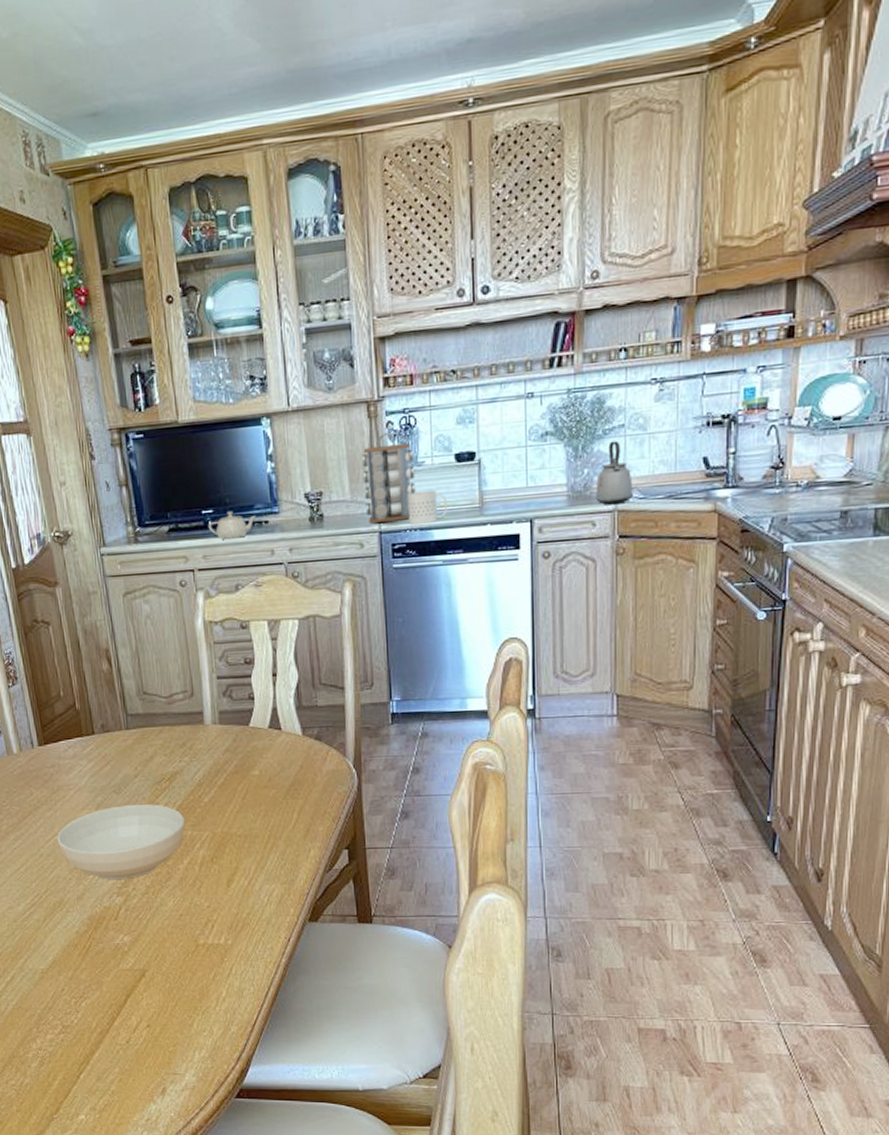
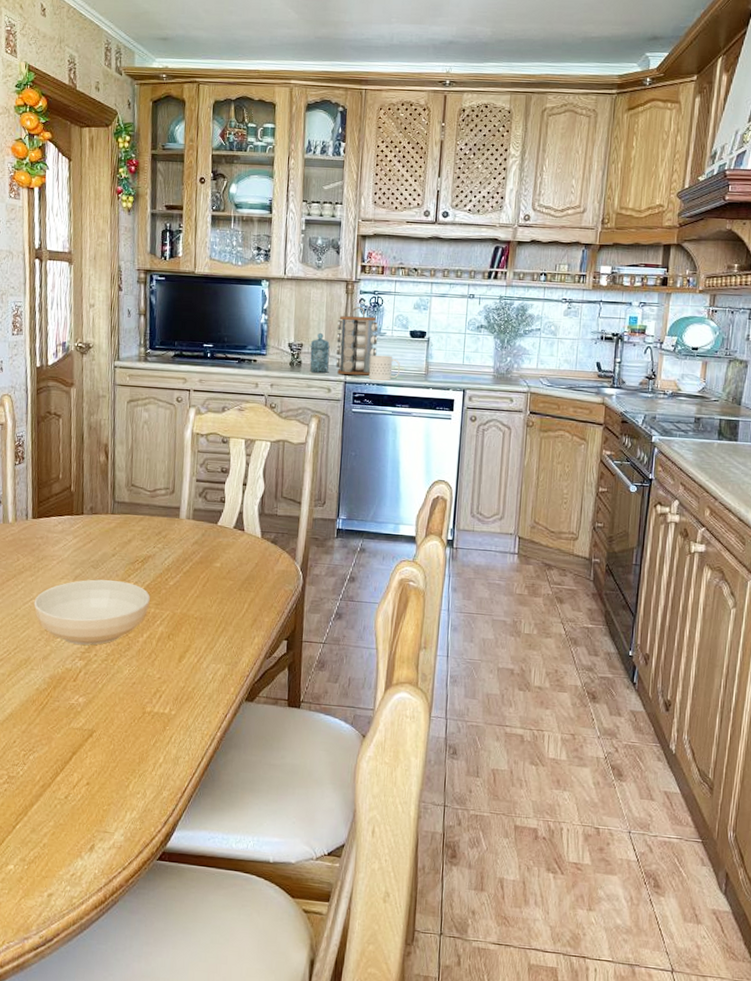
teapot: present [208,510,257,541] -> none [207,347,248,371]
canister: none [331,473,359,527] -> present [309,332,330,373]
kettle: present [596,440,633,505] -> none [515,340,544,388]

